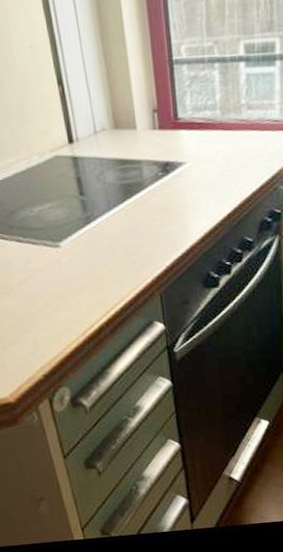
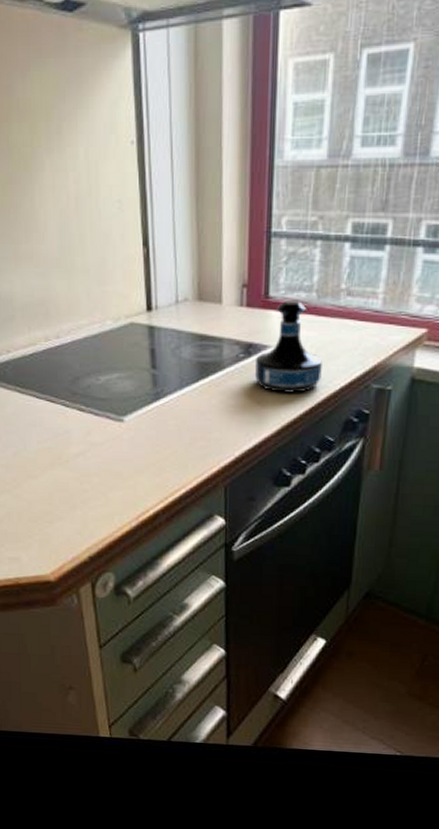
tequila bottle: none [172,118,234,204] -> present [254,299,322,393]

